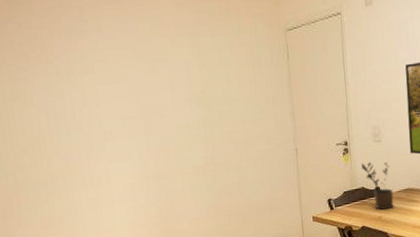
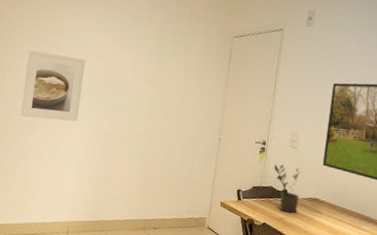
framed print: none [17,87,114,177] -> present [20,50,86,121]

